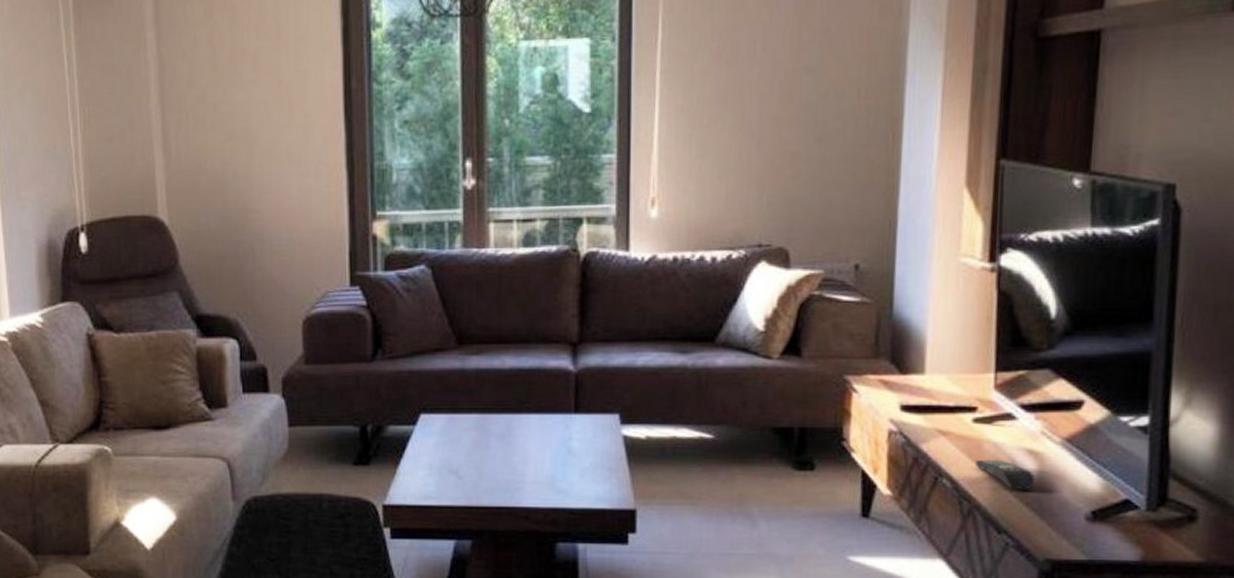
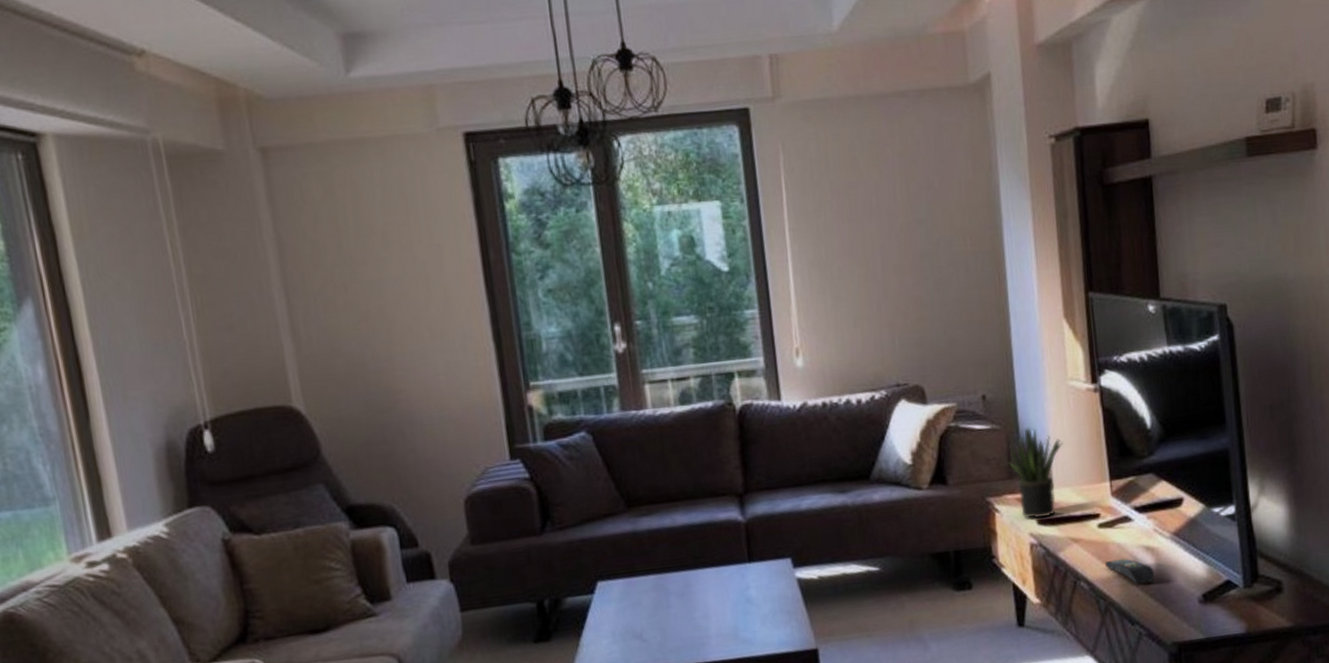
potted plant: none [876,303,945,404] -> present [1009,427,1064,519]

